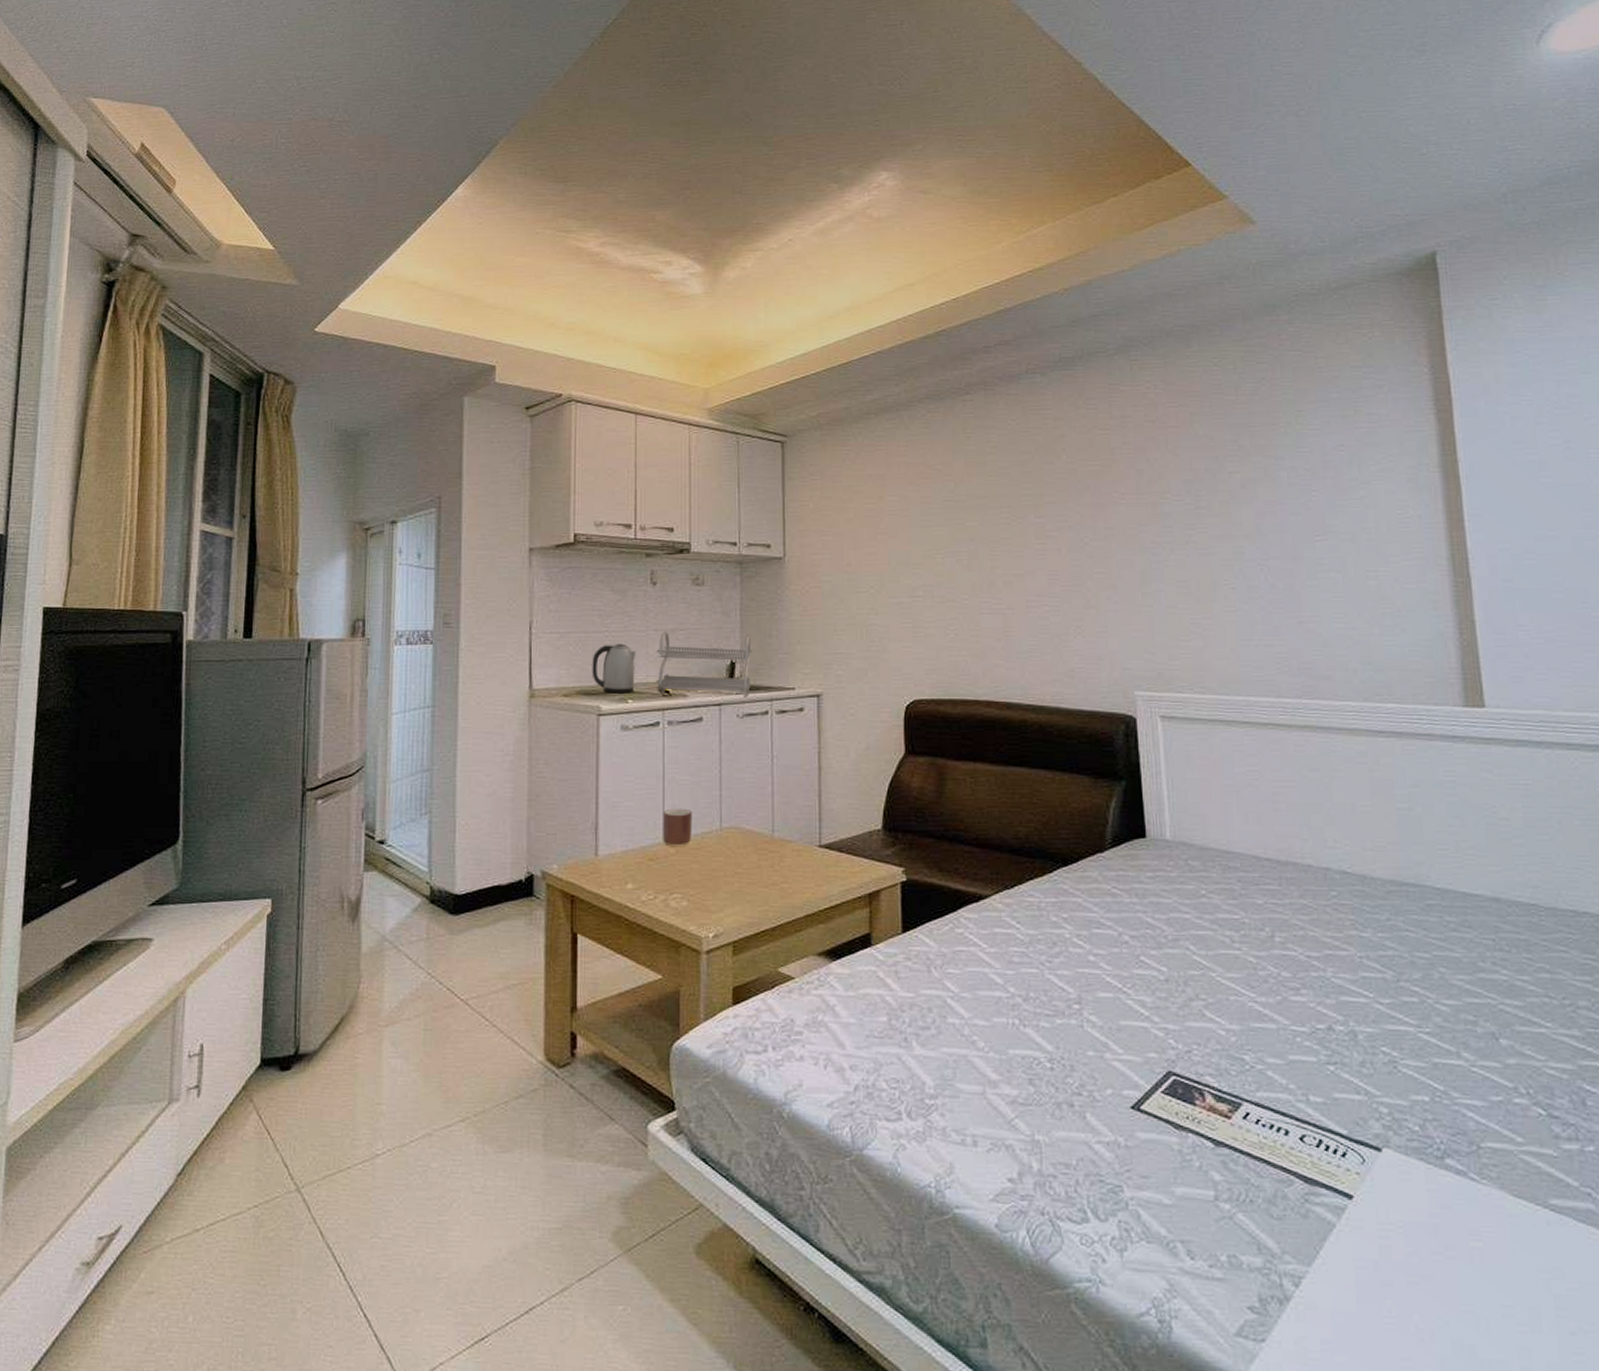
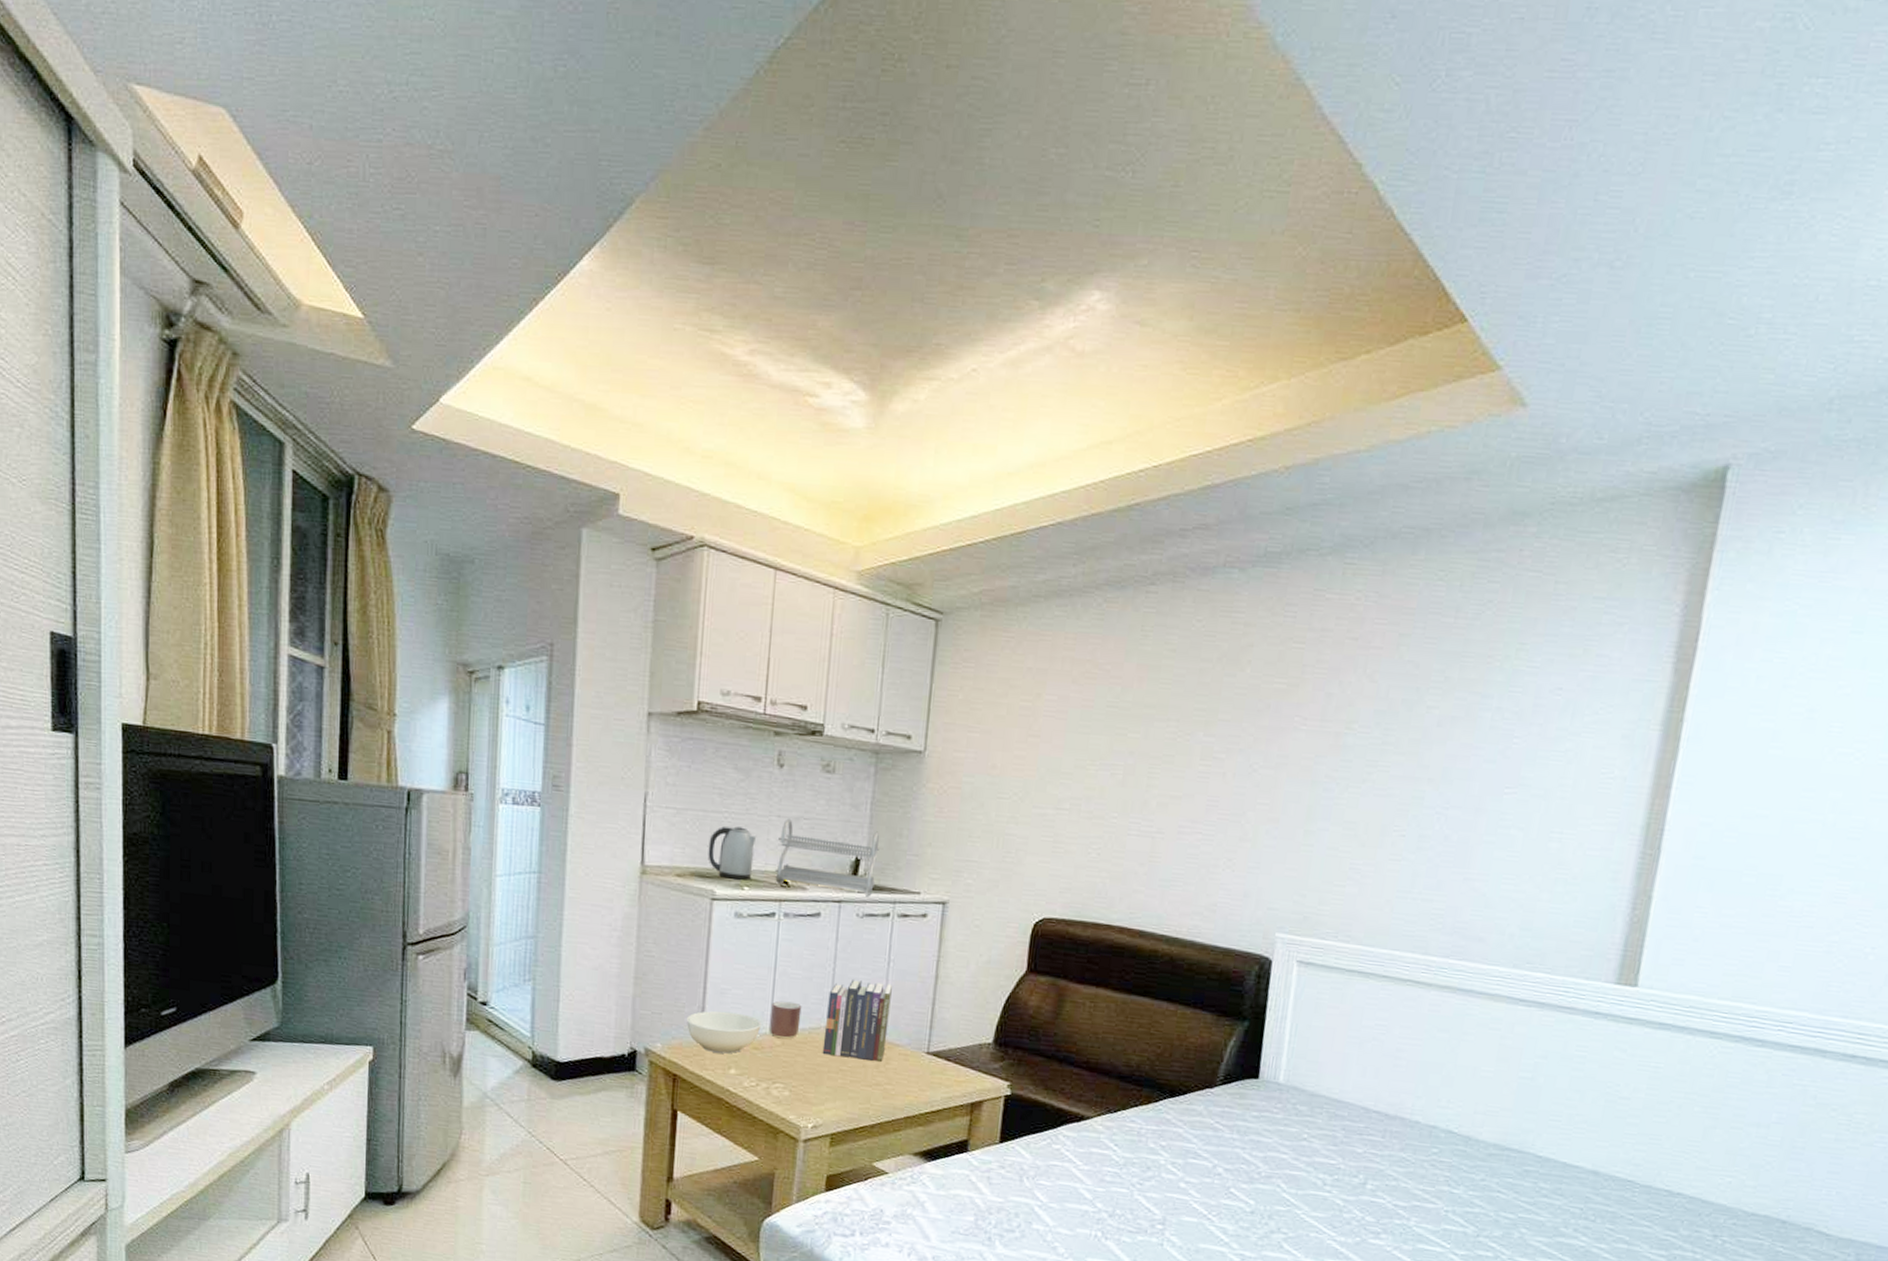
bowl: none [580,825,655,868] -> present [686,1011,762,1054]
books: none [716,780,778,861] -> present [822,980,892,1063]

